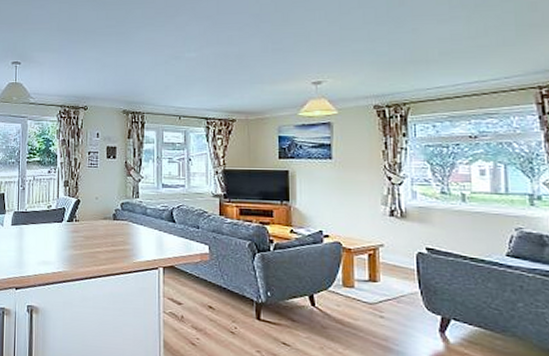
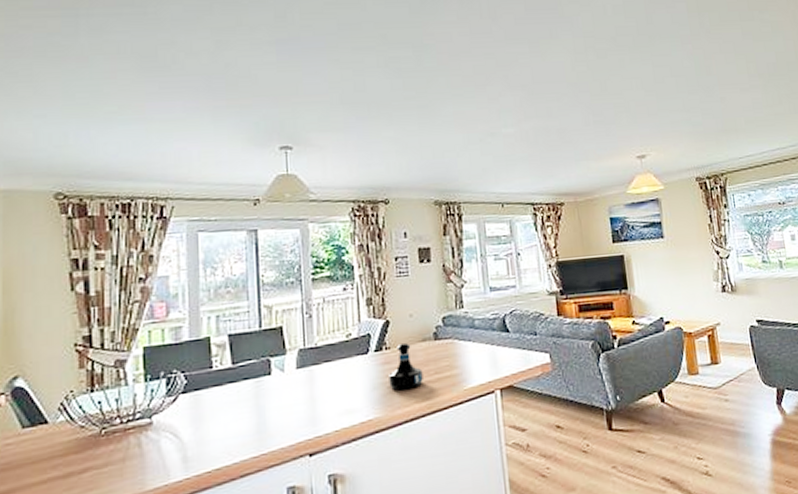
tequila bottle: none [76,218,102,255] -> present [389,342,423,391]

